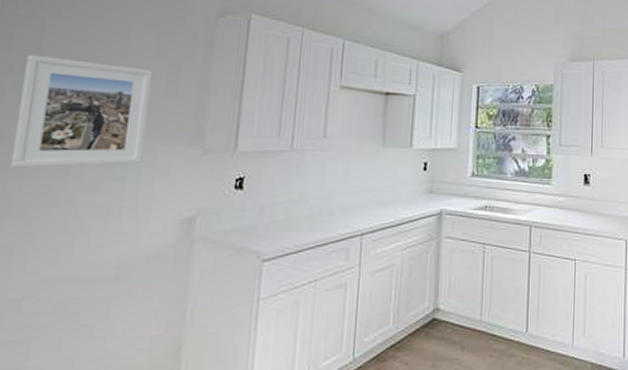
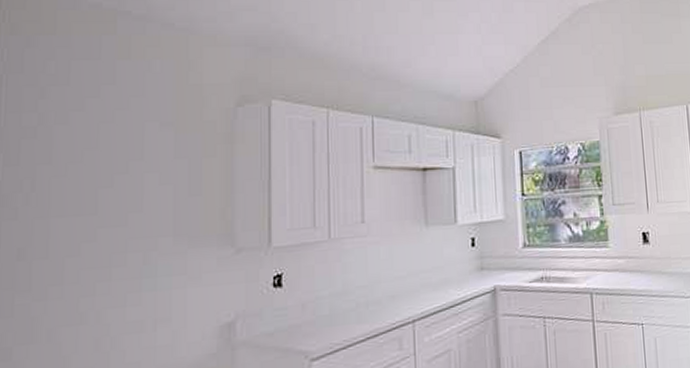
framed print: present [10,54,153,168] -> none [32,167,173,290]

